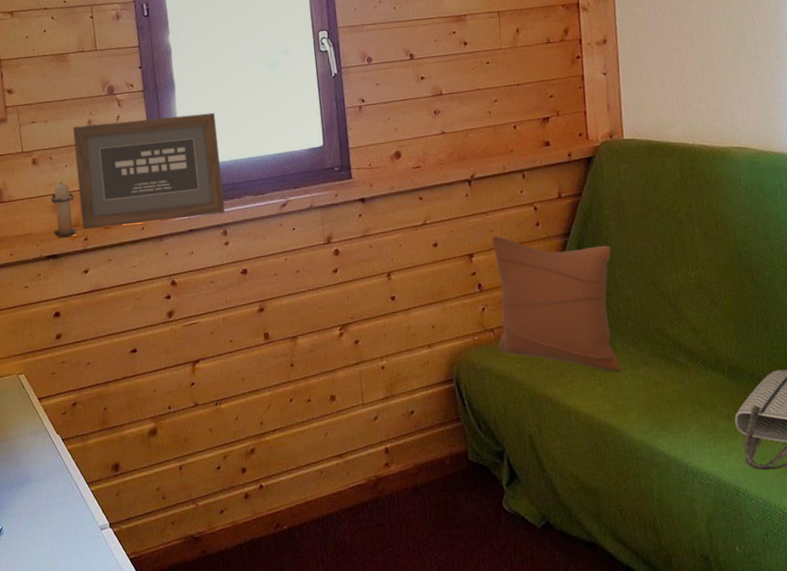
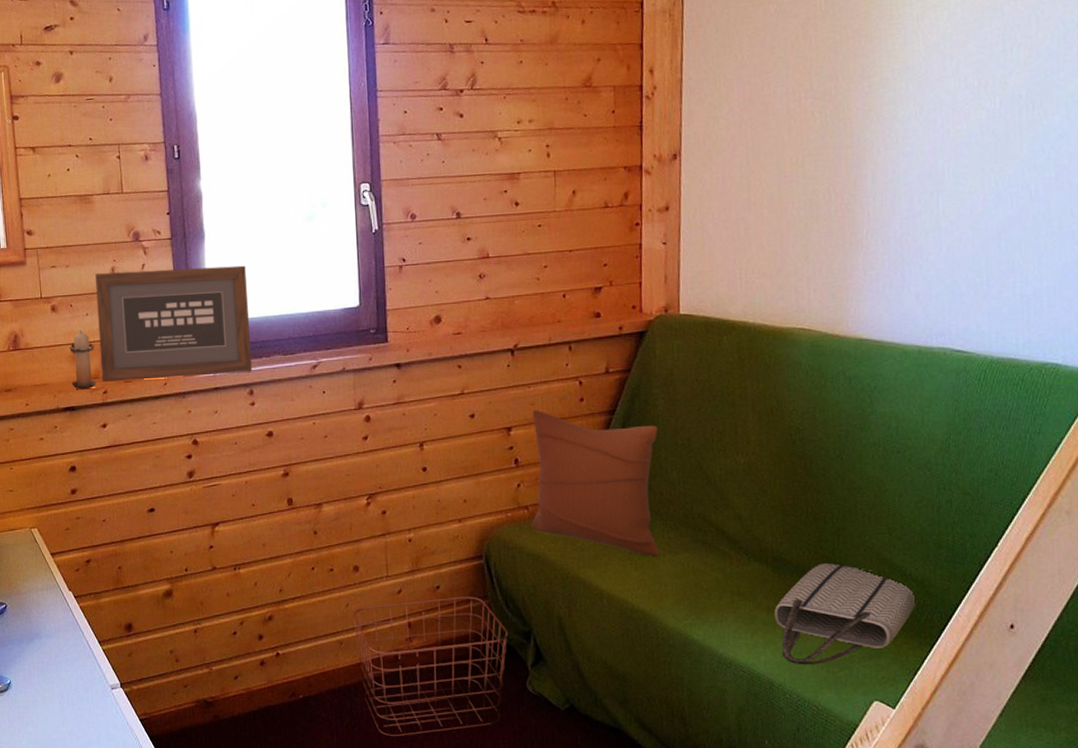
basket: none [332,419,483,563] -> present [353,596,510,737]

